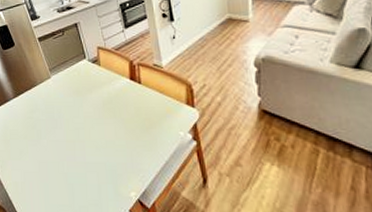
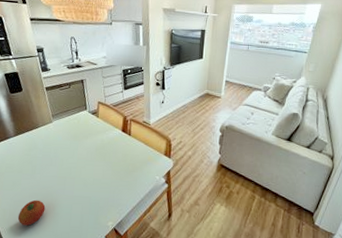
fruit: none [30,169,58,200] -> present [17,199,46,226]

